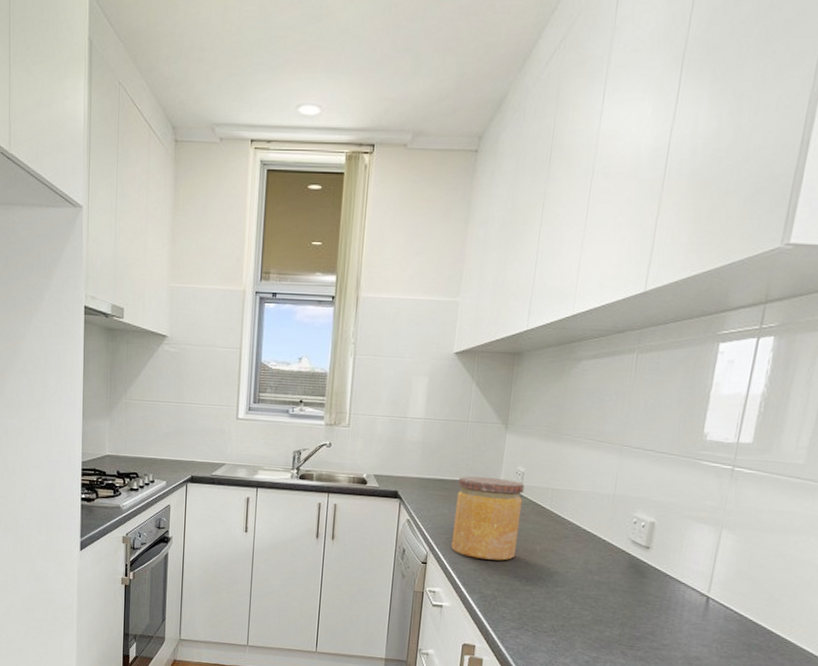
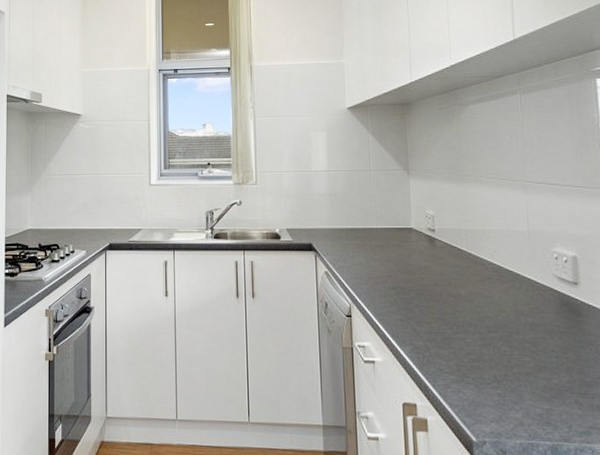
jar: present [451,476,525,561] -> none [370,224,440,308]

